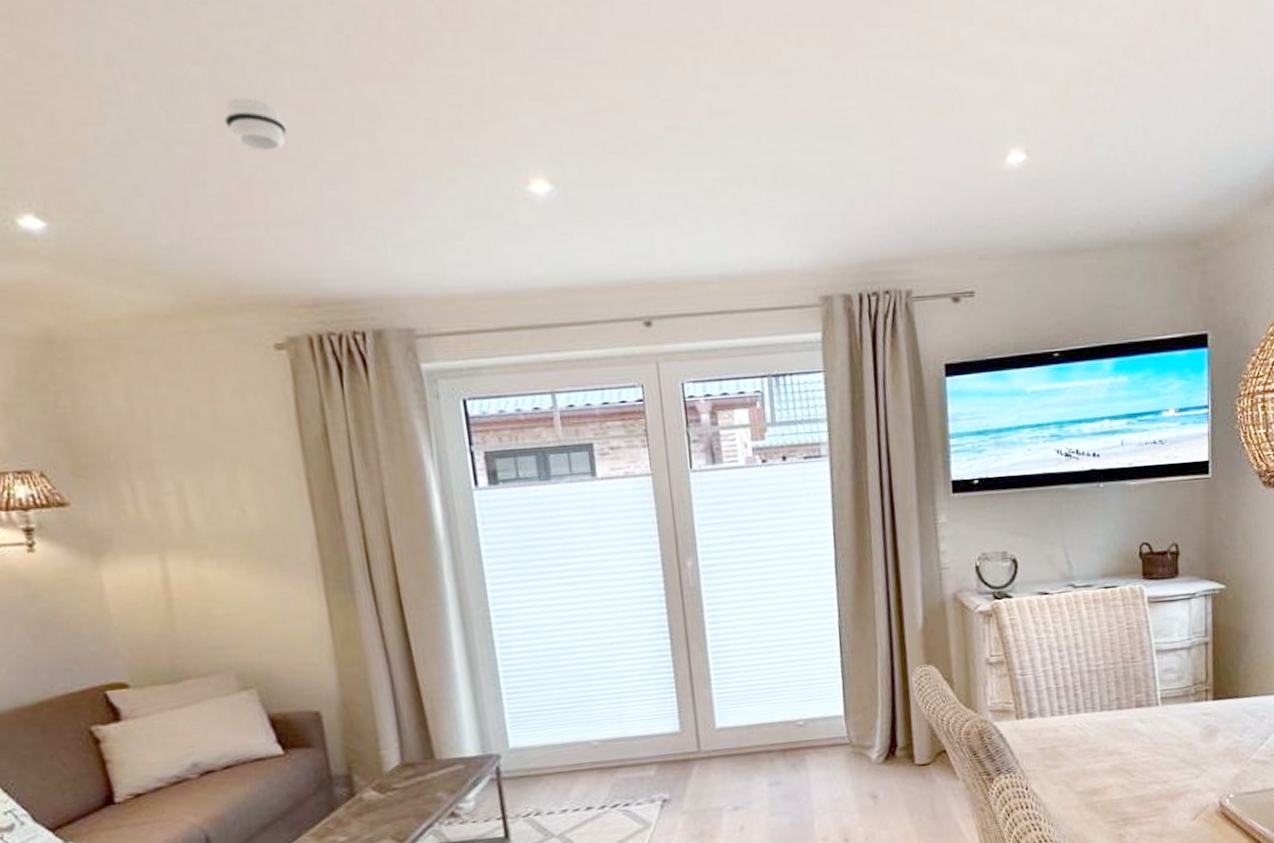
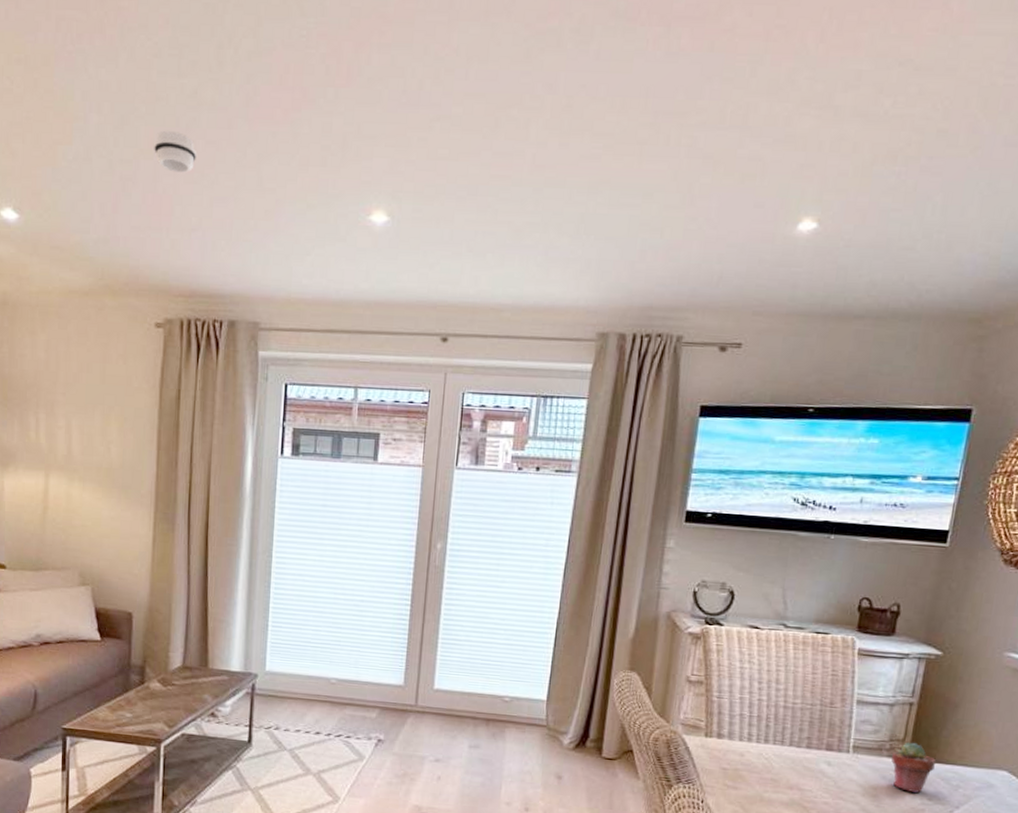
potted succulent: none [1199,681,1239,733] -> present [891,742,936,794]

